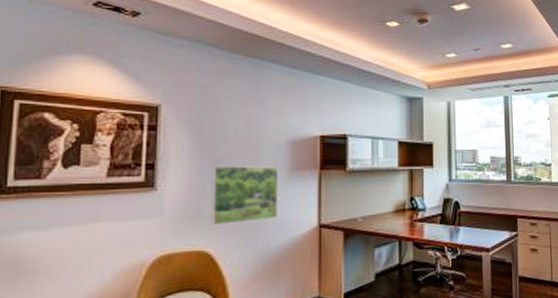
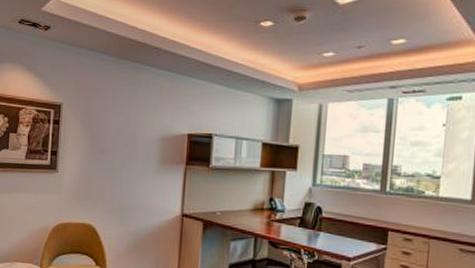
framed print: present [211,166,279,226] -> none [95,156,151,205]

